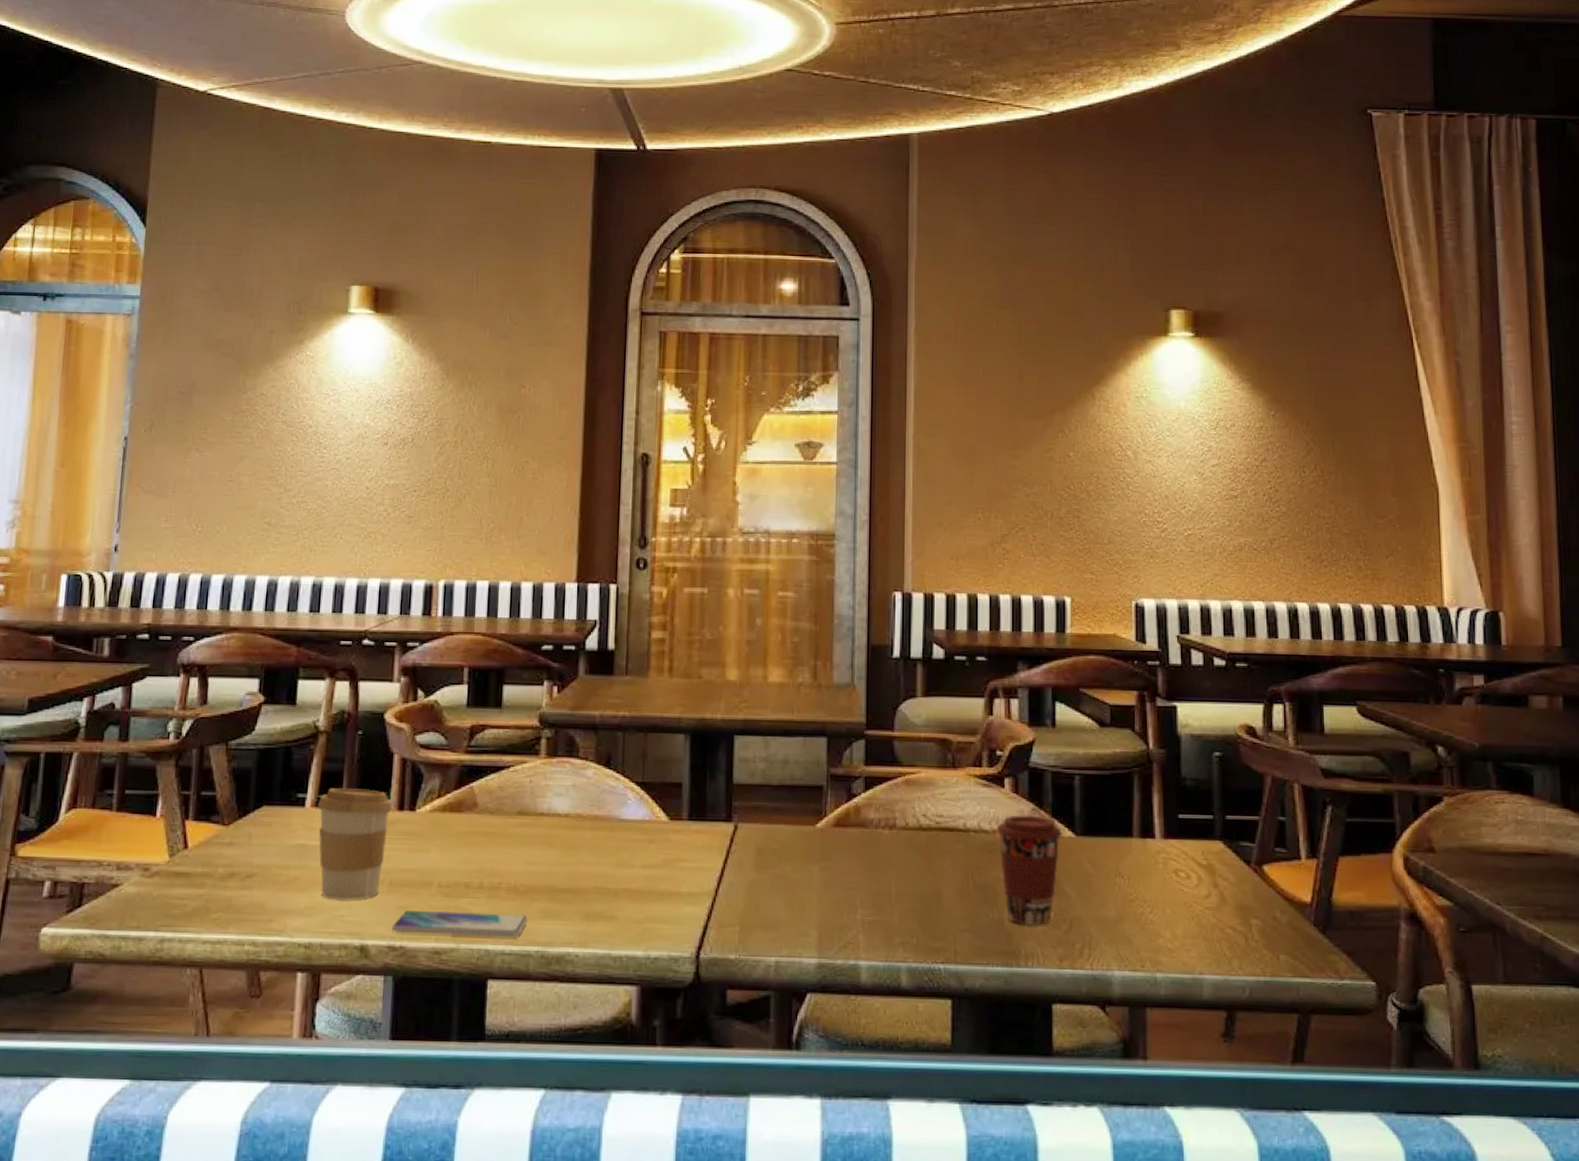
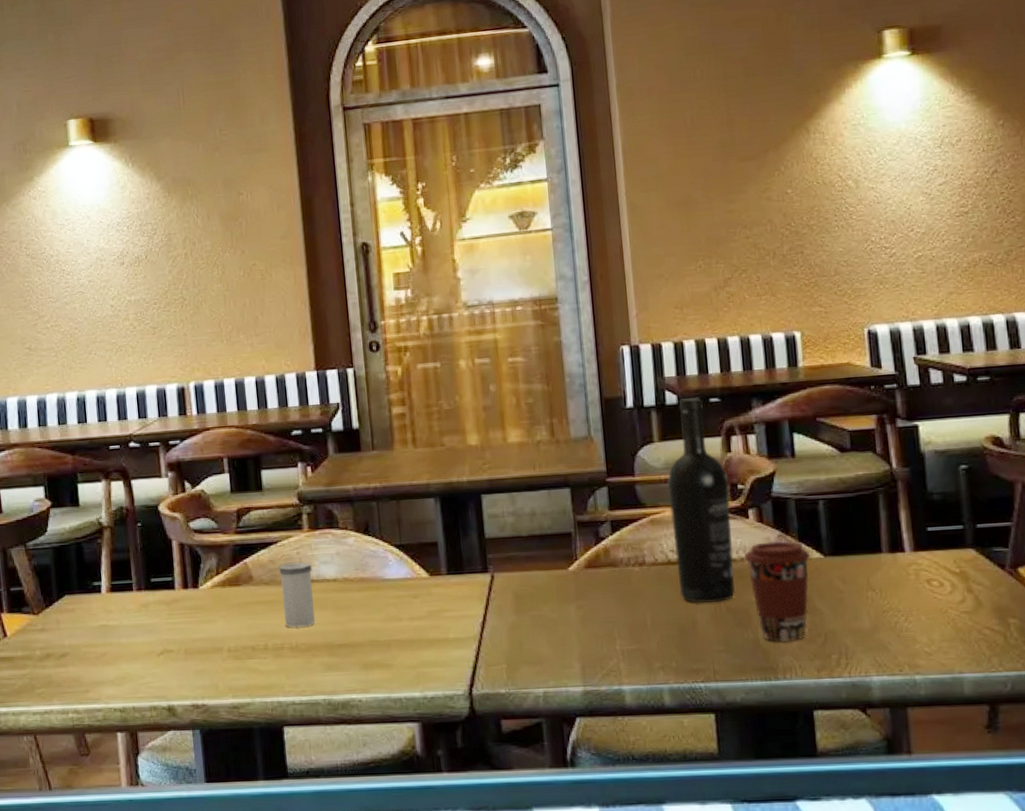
coffee cup: present [318,788,393,901] -> none [112,573,178,670]
smartphone: present [391,910,528,938] -> none [192,670,312,693]
salt shaker: none [506,791,544,867] -> present [278,561,315,628]
wine bottle: none [926,653,988,877] -> present [667,396,736,603]

